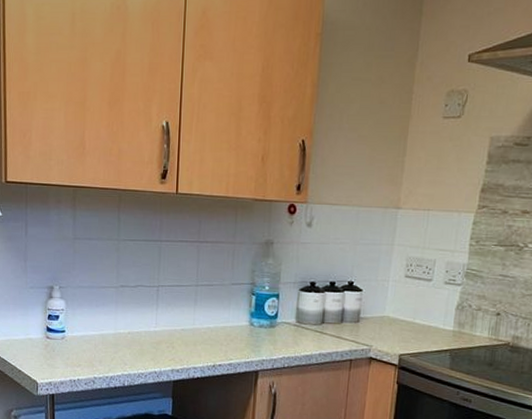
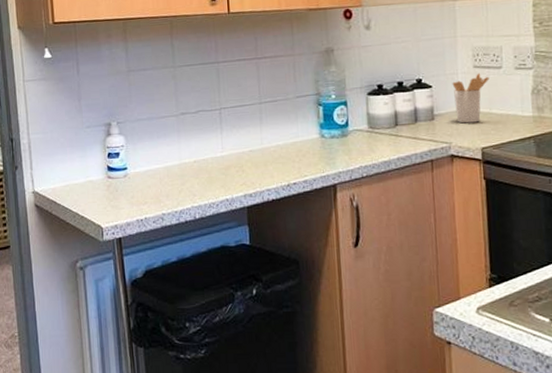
utensil holder: none [380,283,418,330] -> present [452,73,489,124]

